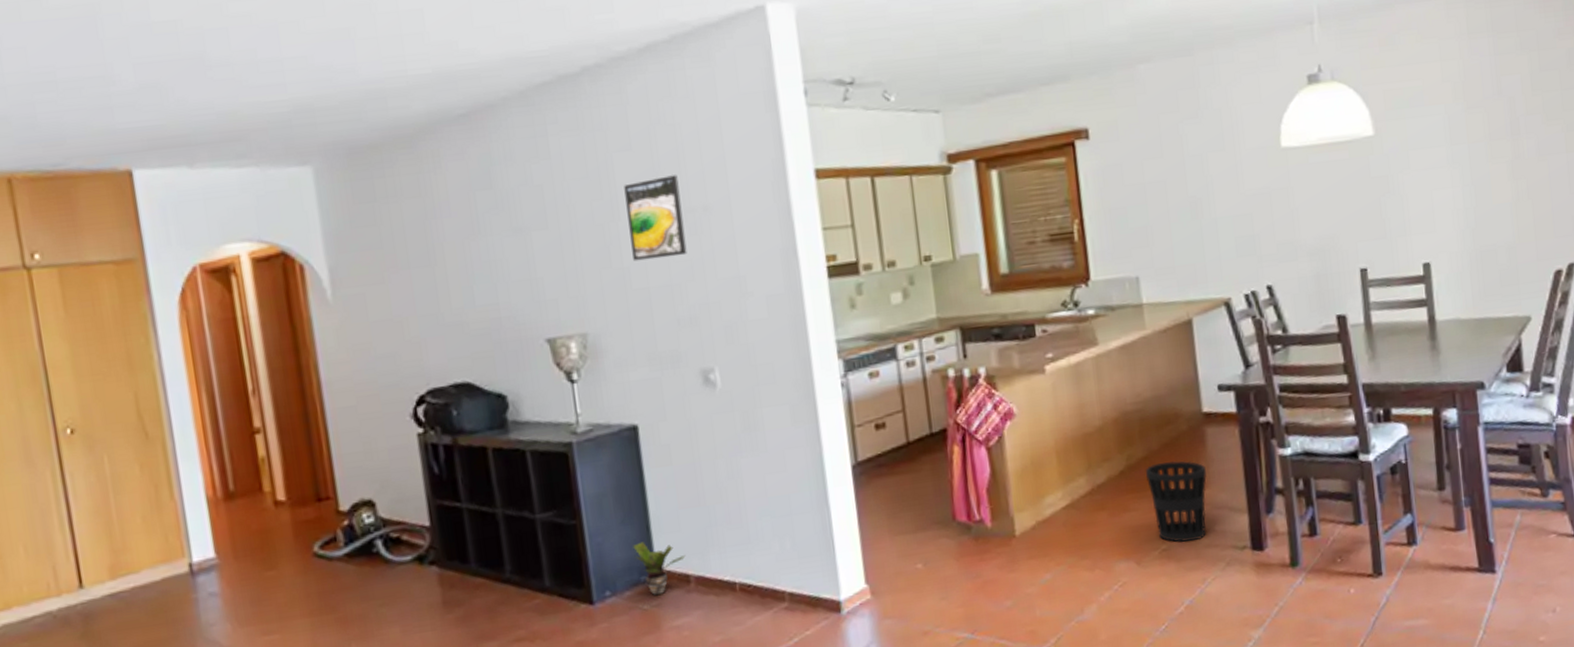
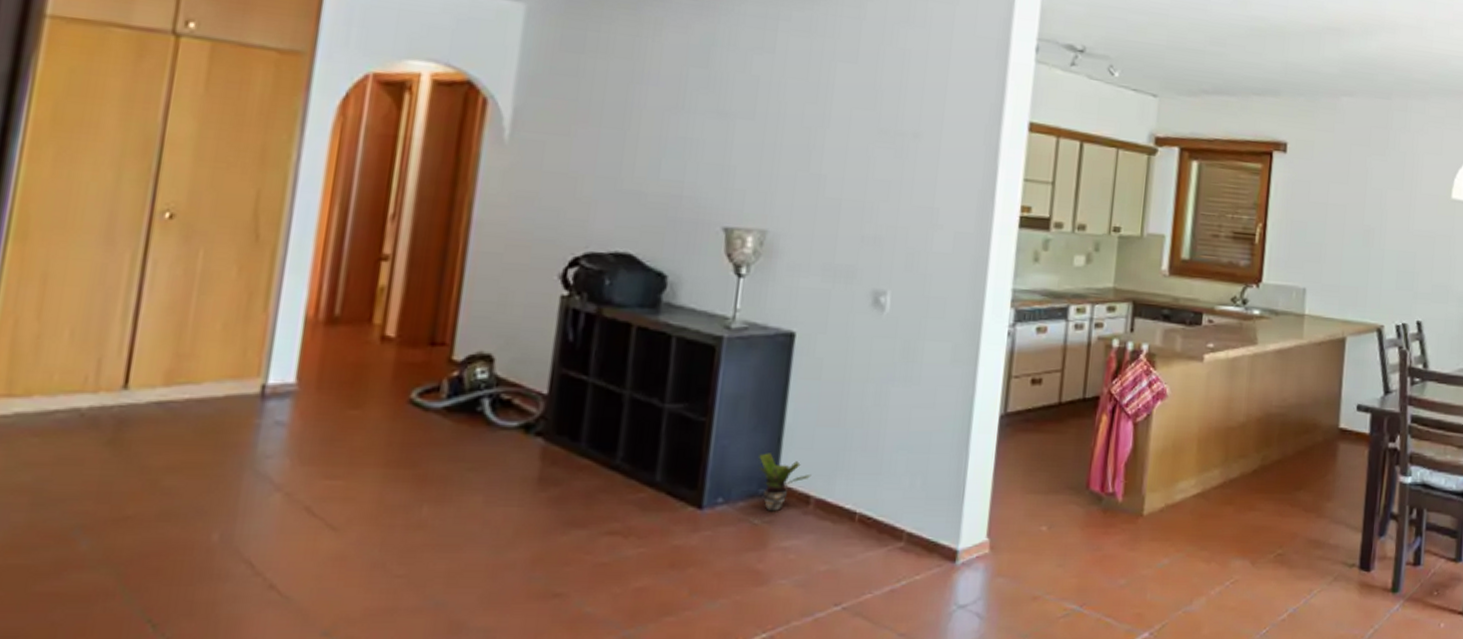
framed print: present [624,175,687,262] -> none [832,95,896,176]
wastebasket: present [1146,460,1207,542] -> none [1276,468,1332,550]

